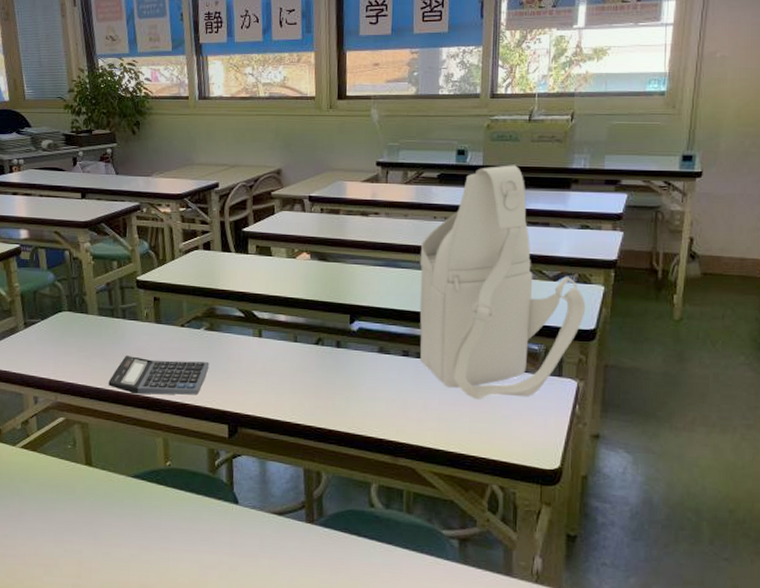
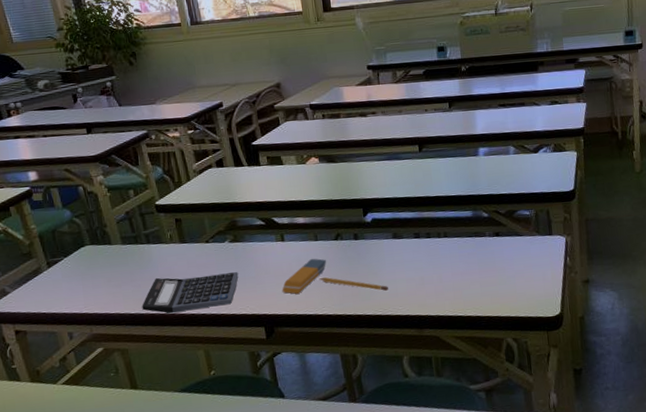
eraser: none [251,360,304,395] -> present [282,258,327,294]
pencil: none [292,382,366,408] -> present [318,276,388,291]
shoulder bag: present [419,165,586,400] -> none [417,55,564,267]

